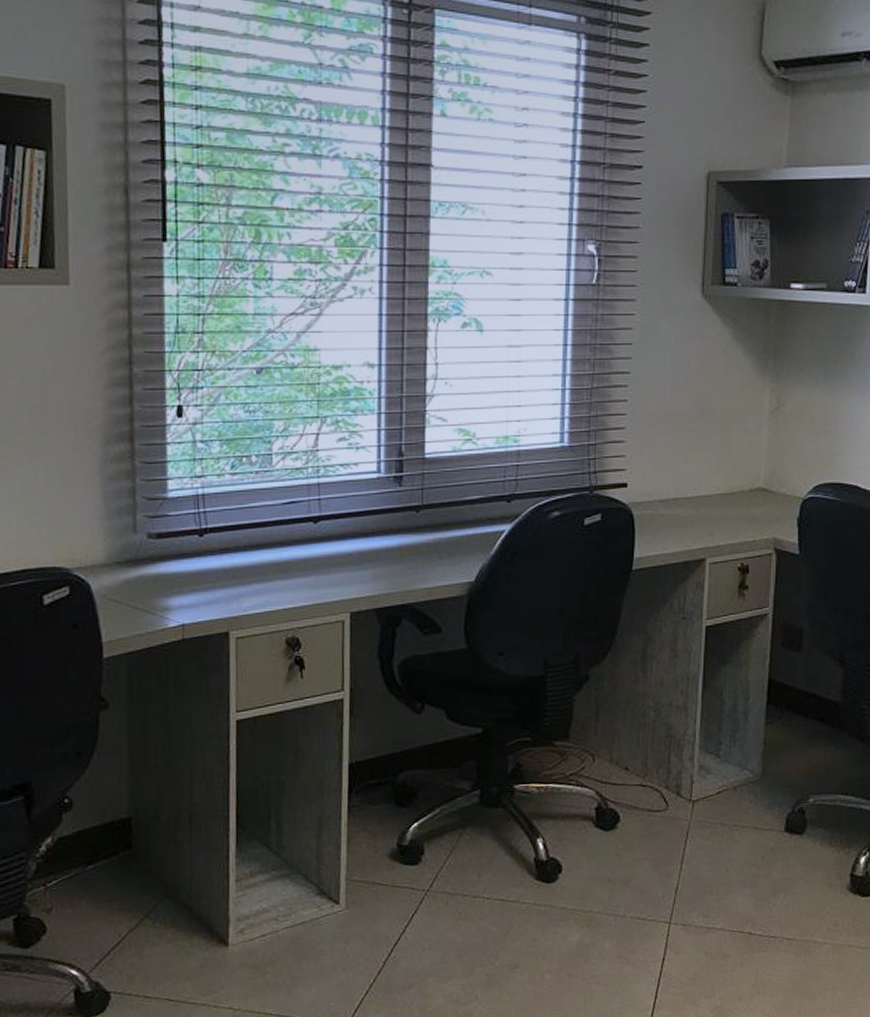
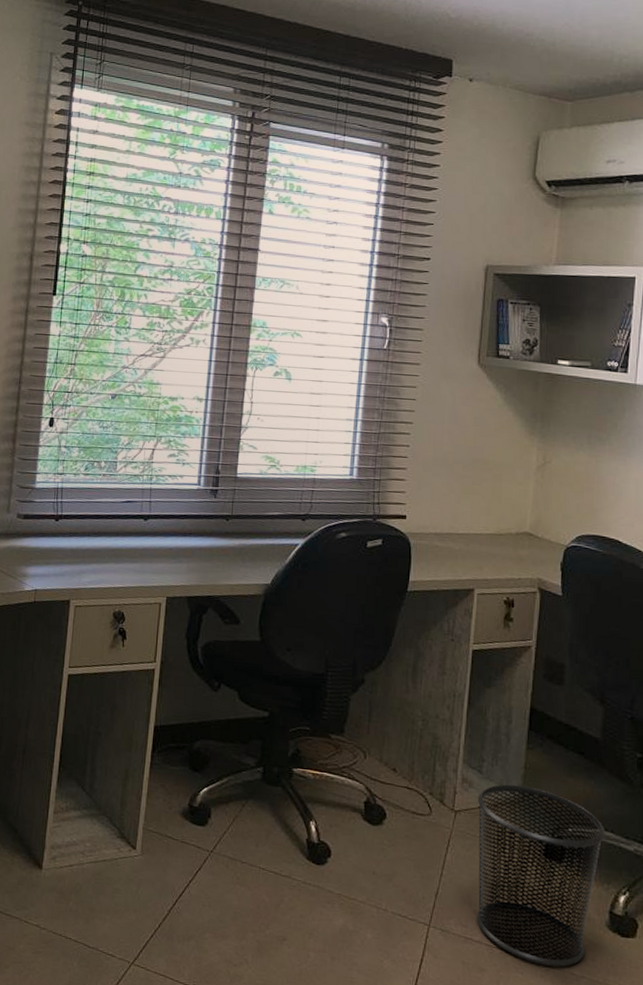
waste bin: none [715,763,846,939] -> present [476,784,605,967]

